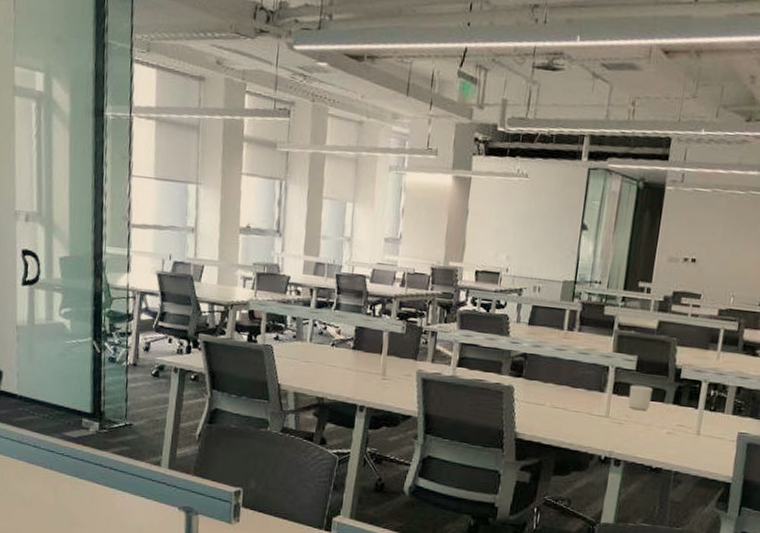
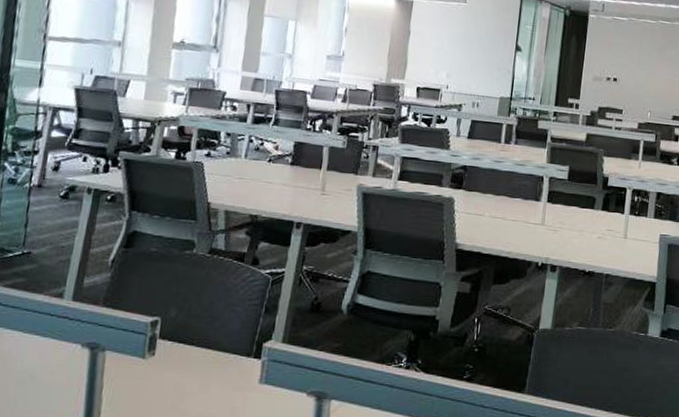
mug: present [628,384,653,410] -> none [561,193,584,217]

